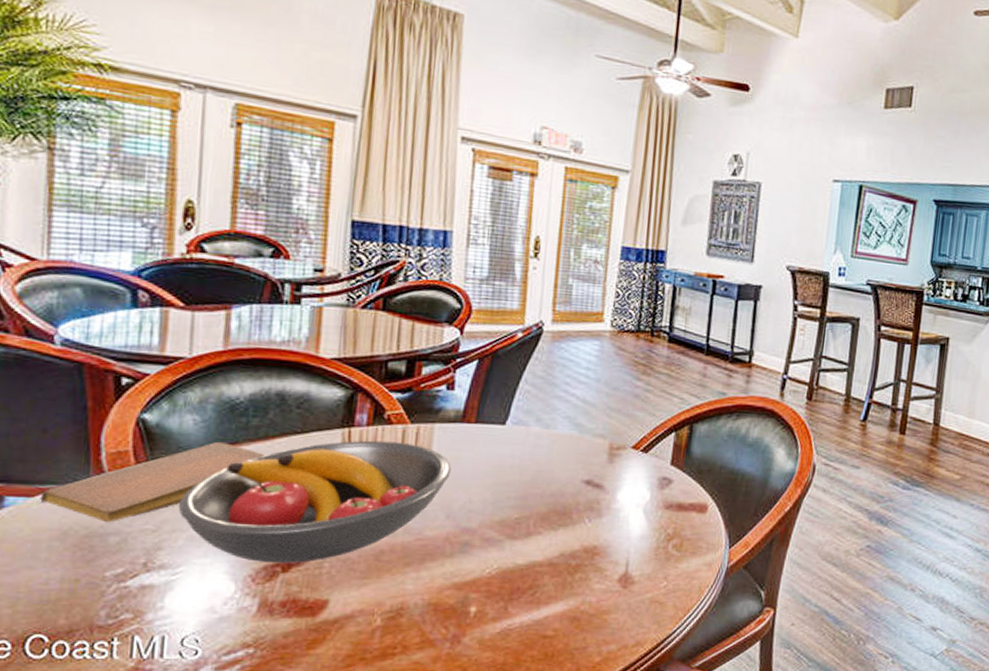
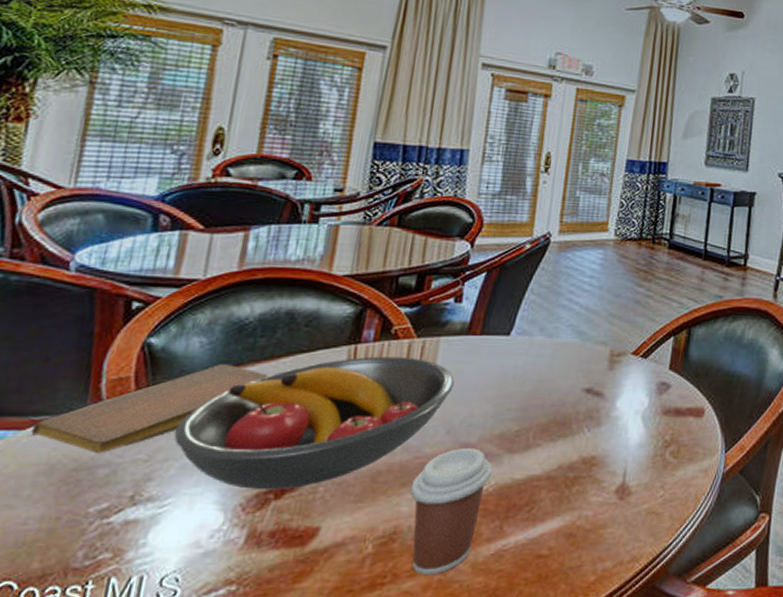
coffee cup: none [414,533,495,649] -> present [410,448,493,576]

